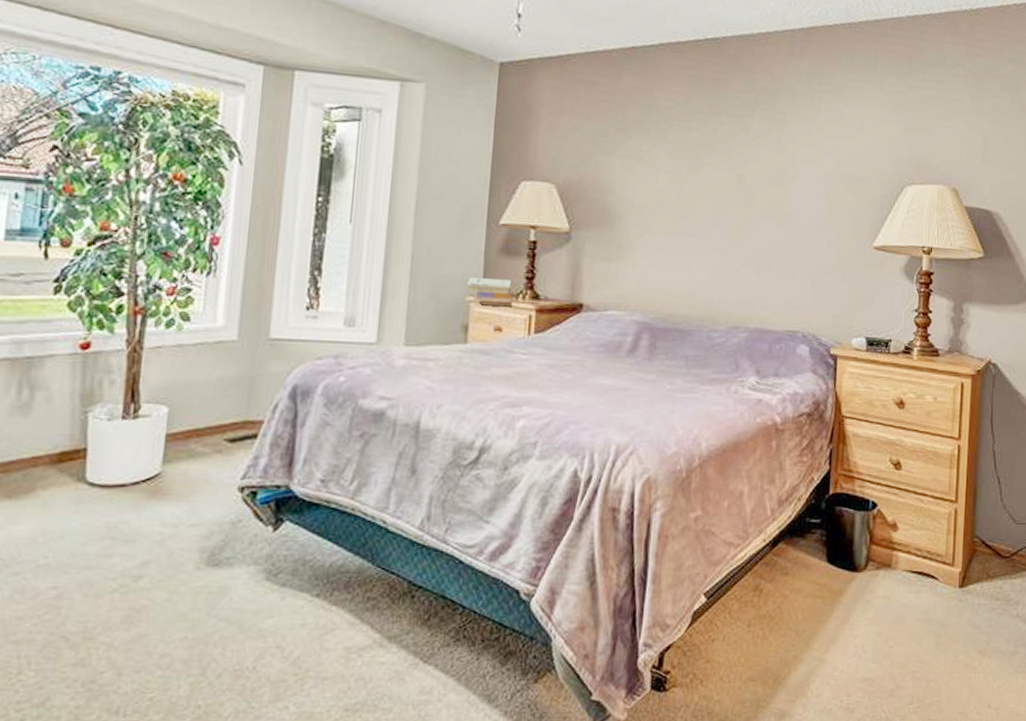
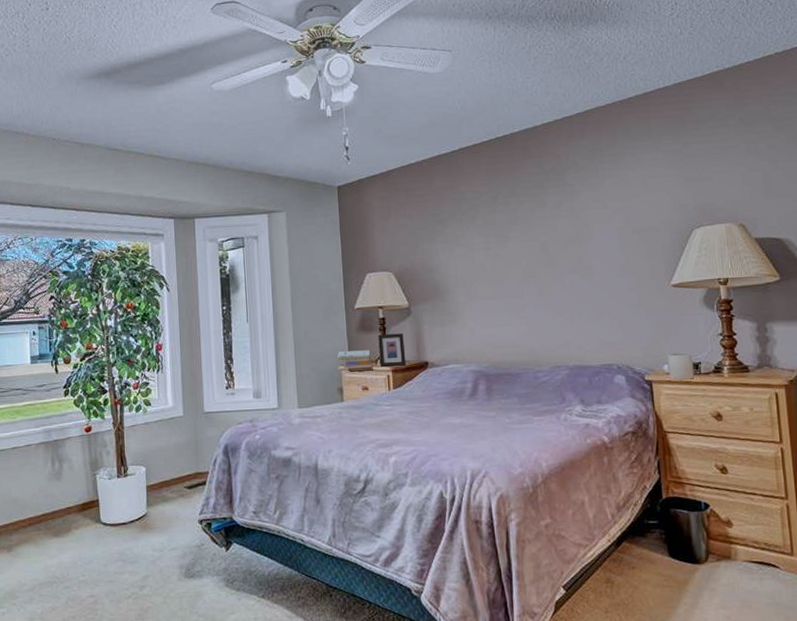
picture frame: none [521,261,557,306] -> present [378,333,407,368]
mug: none [856,326,884,358] -> present [667,352,695,380]

